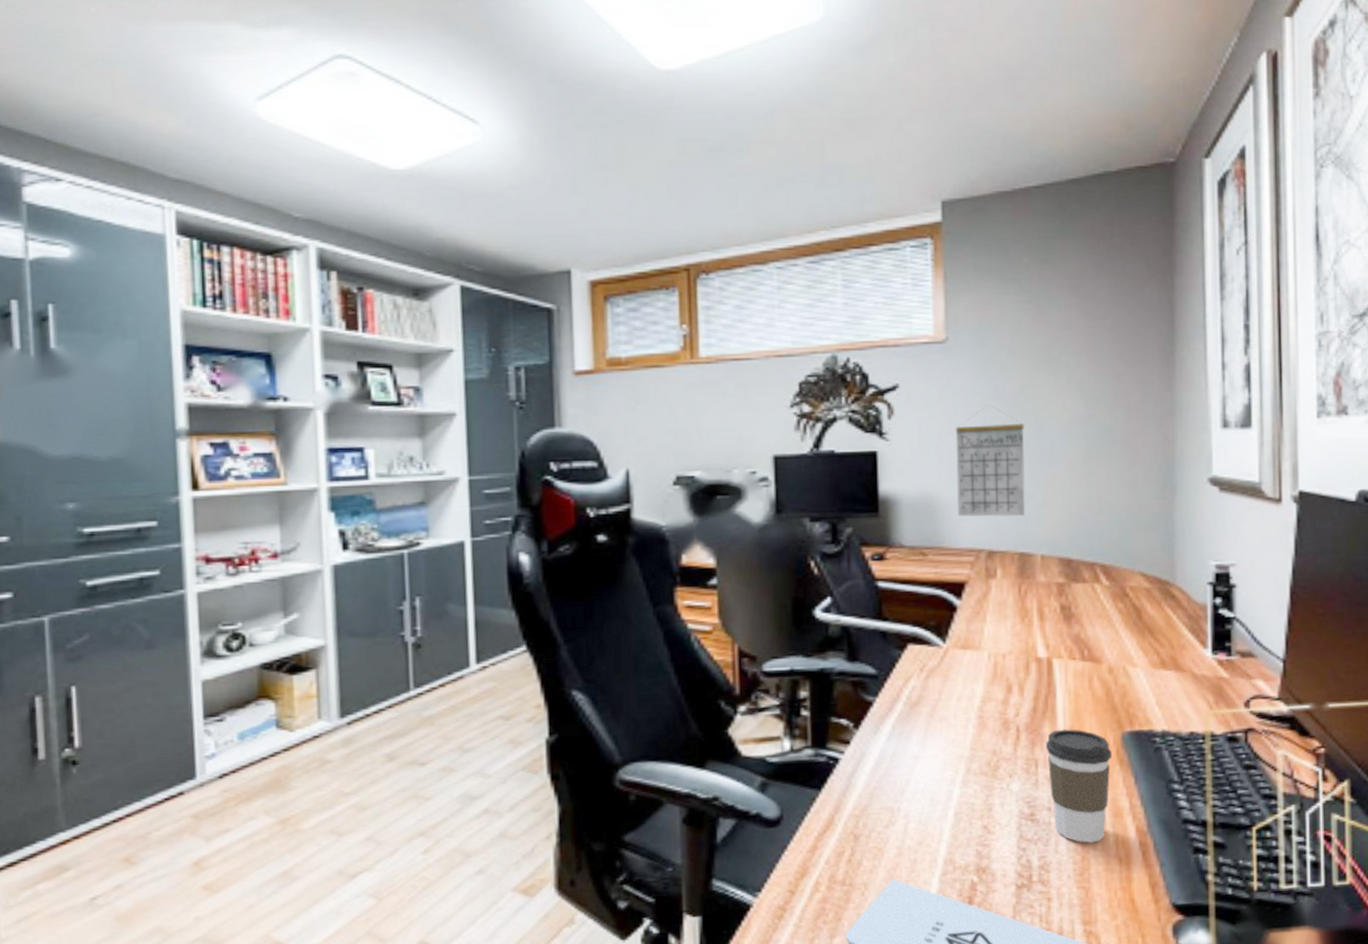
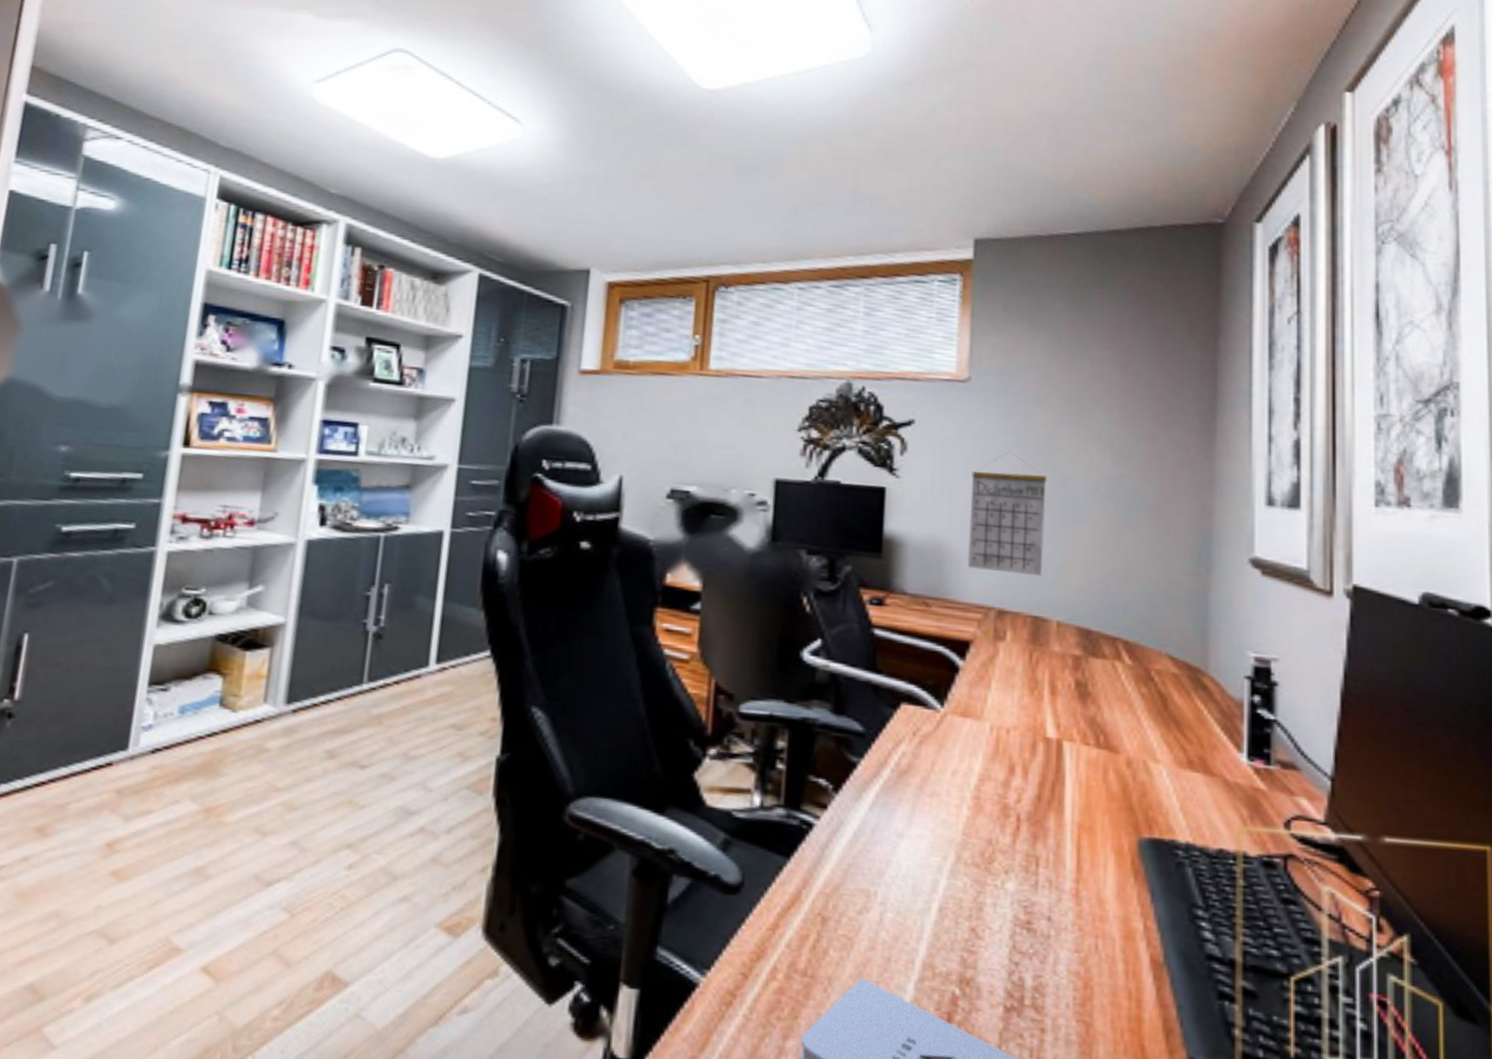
coffee cup: present [1045,729,1112,843] -> none [1049,825,1126,968]

